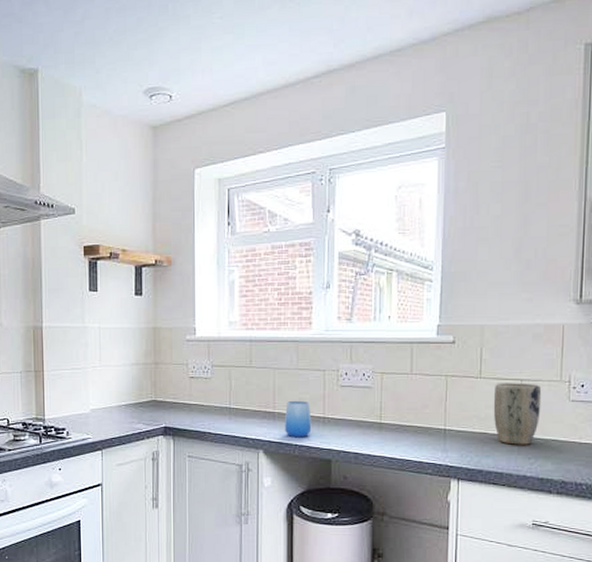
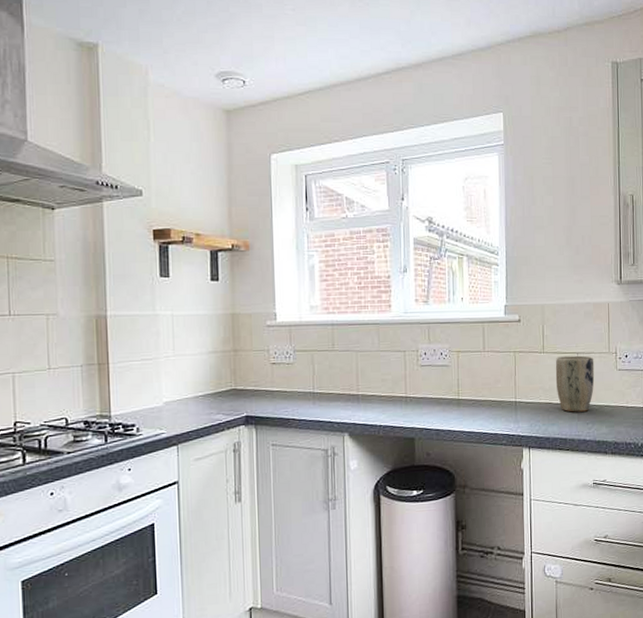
cup: present [284,400,312,438] -> none [368,381,395,419]

